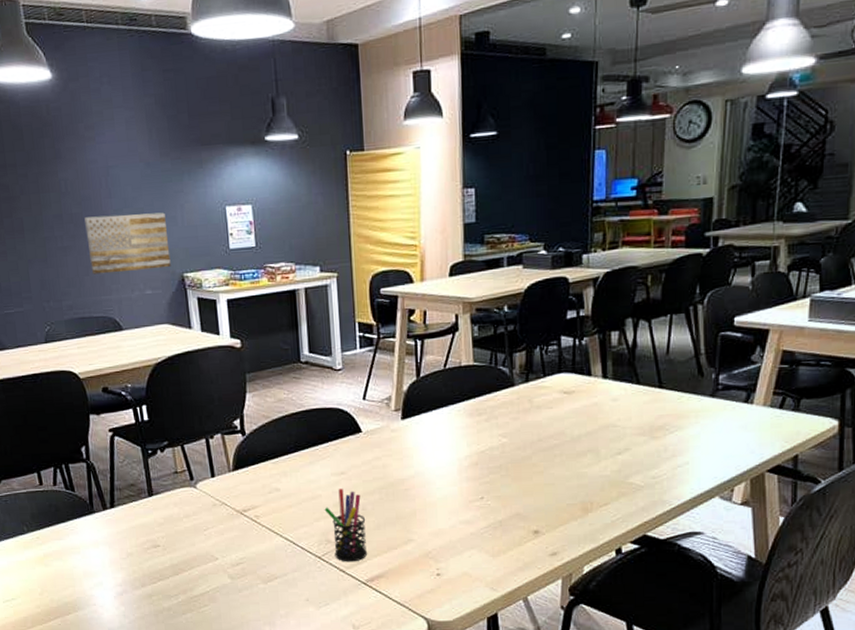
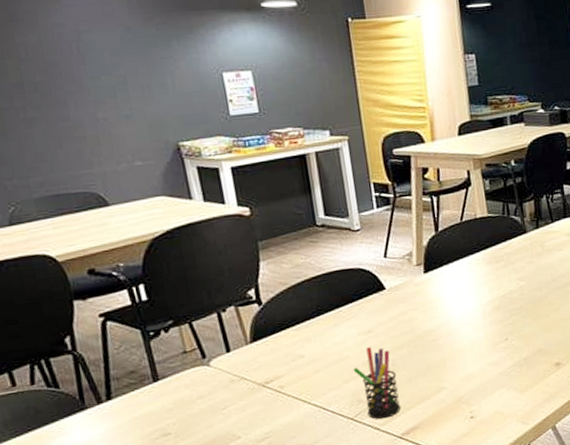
wall art: present [84,212,171,275] -> none [52,79,163,147]

